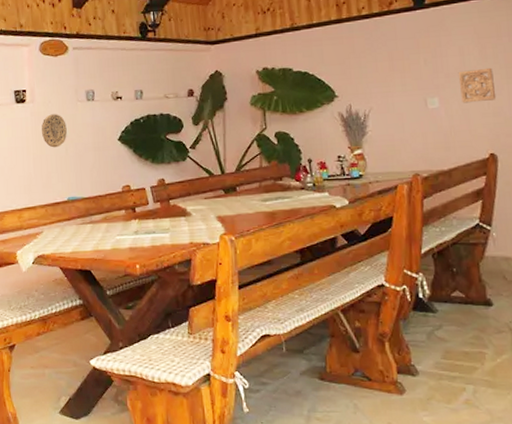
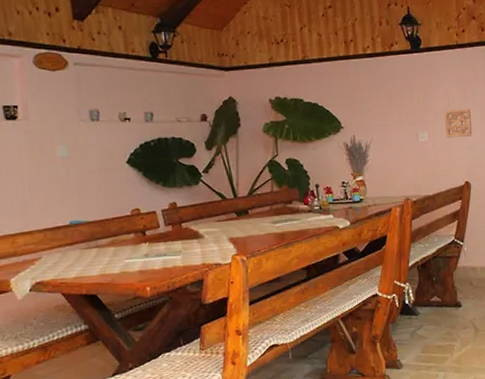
decorative plate: present [42,114,67,148] -> none [37,133,68,169]

